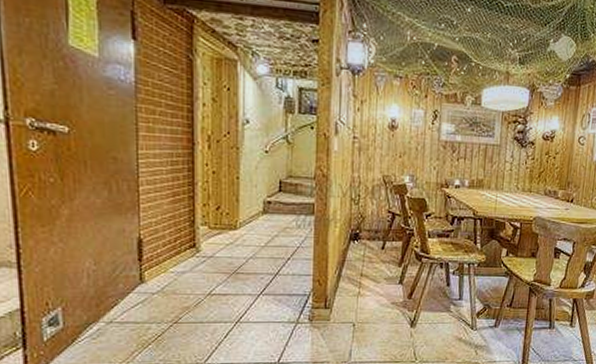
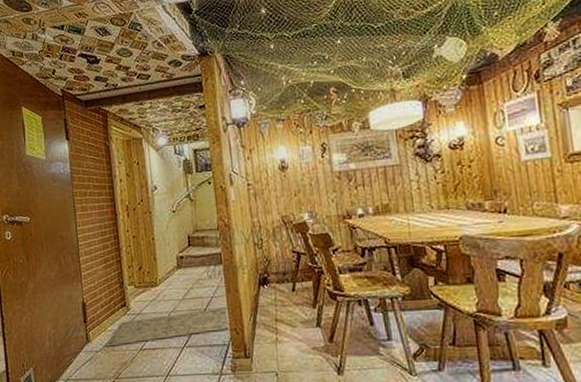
rug: none [164,258,315,289] -> present [105,306,231,347]

